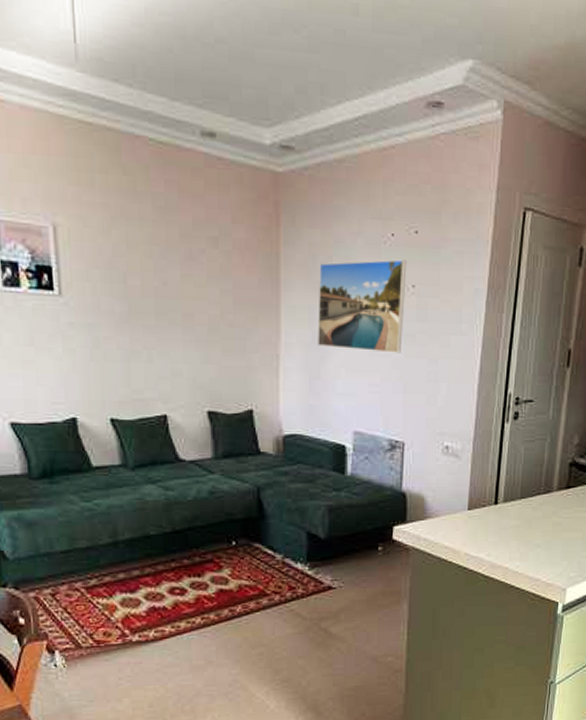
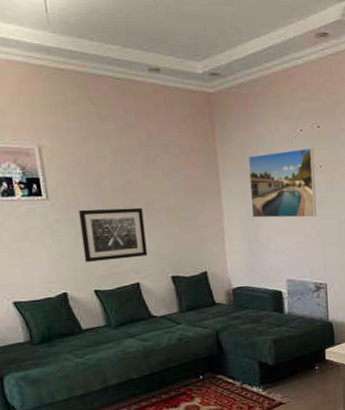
wall art: none [98,313,180,383] -> present [78,207,148,263]

